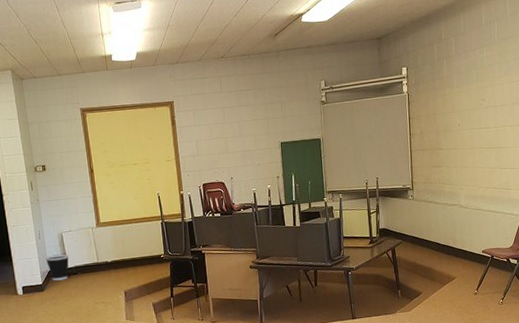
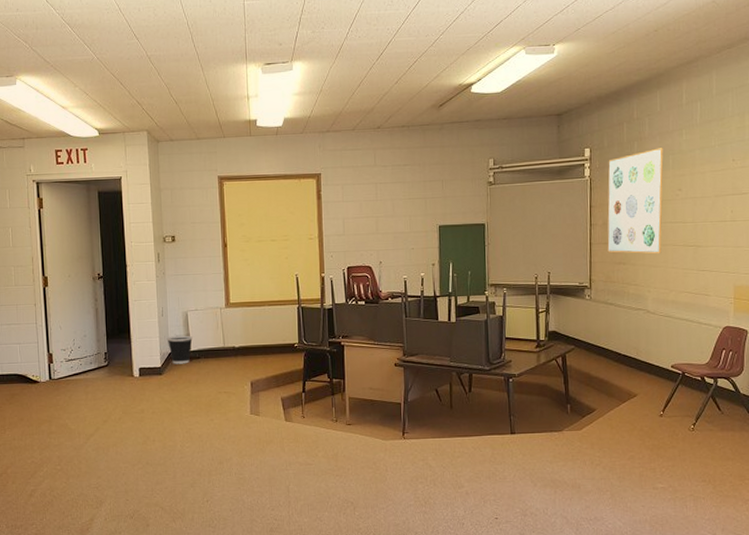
wall art: none [422,64,470,158] -> present [607,148,664,254]

